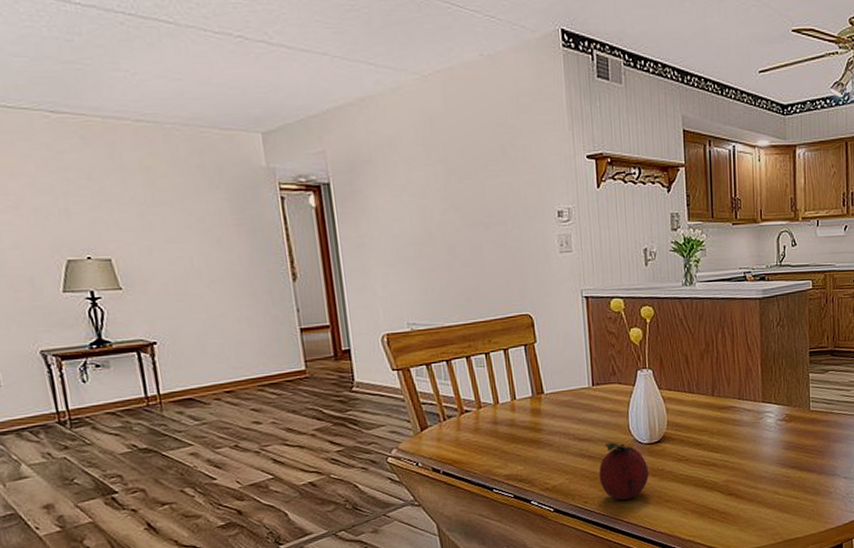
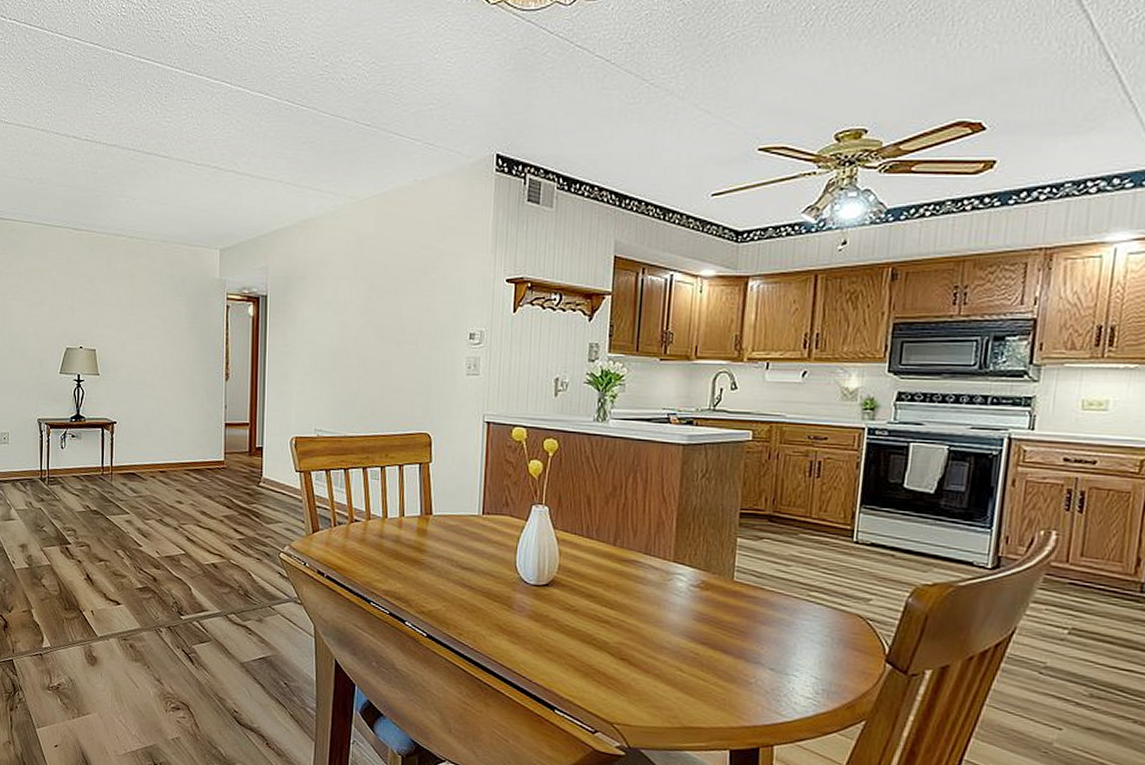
fruit: present [598,442,649,500] -> none [477,577,532,641]

